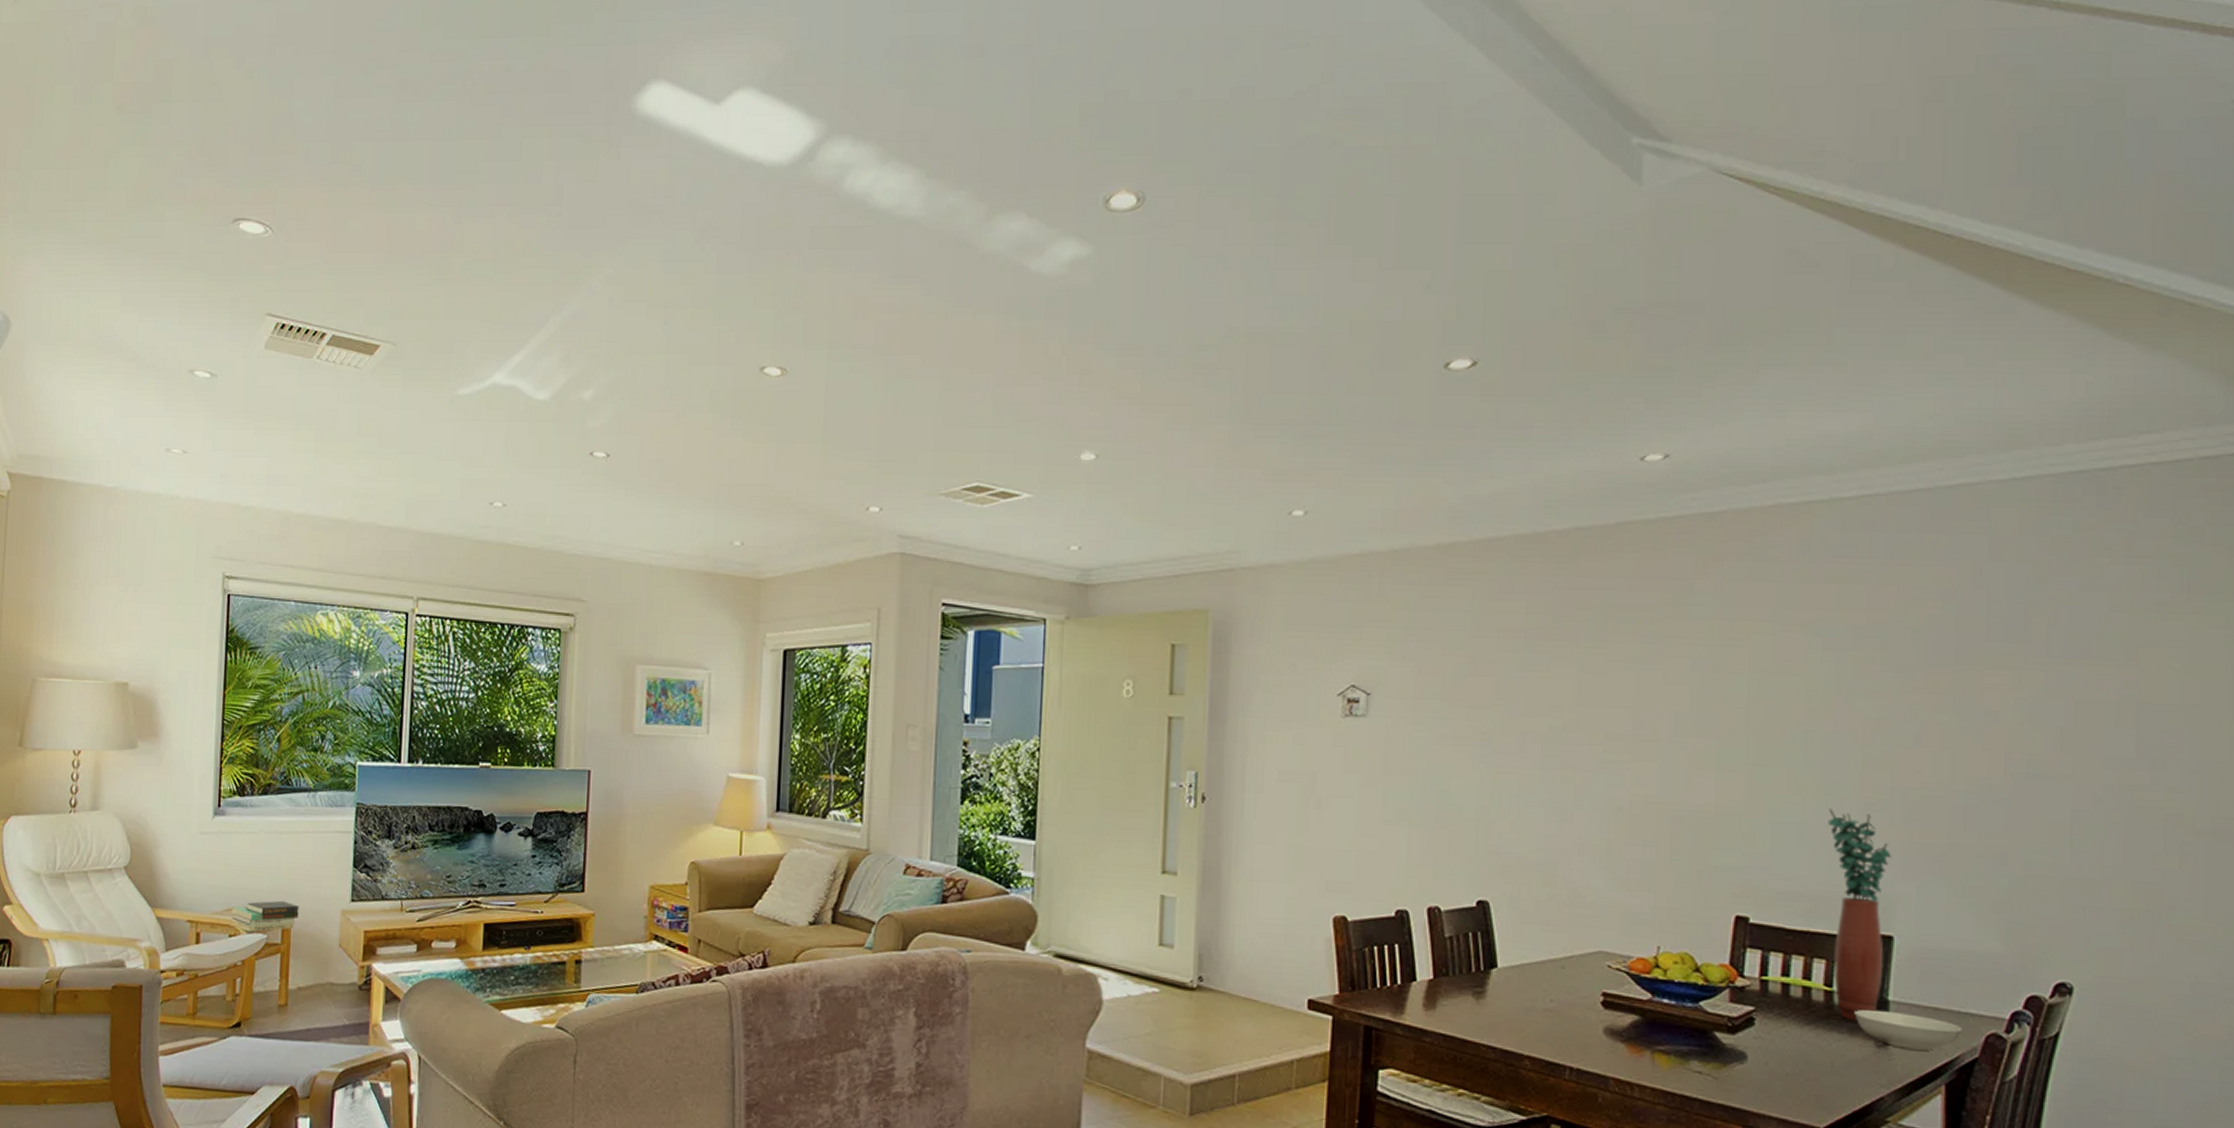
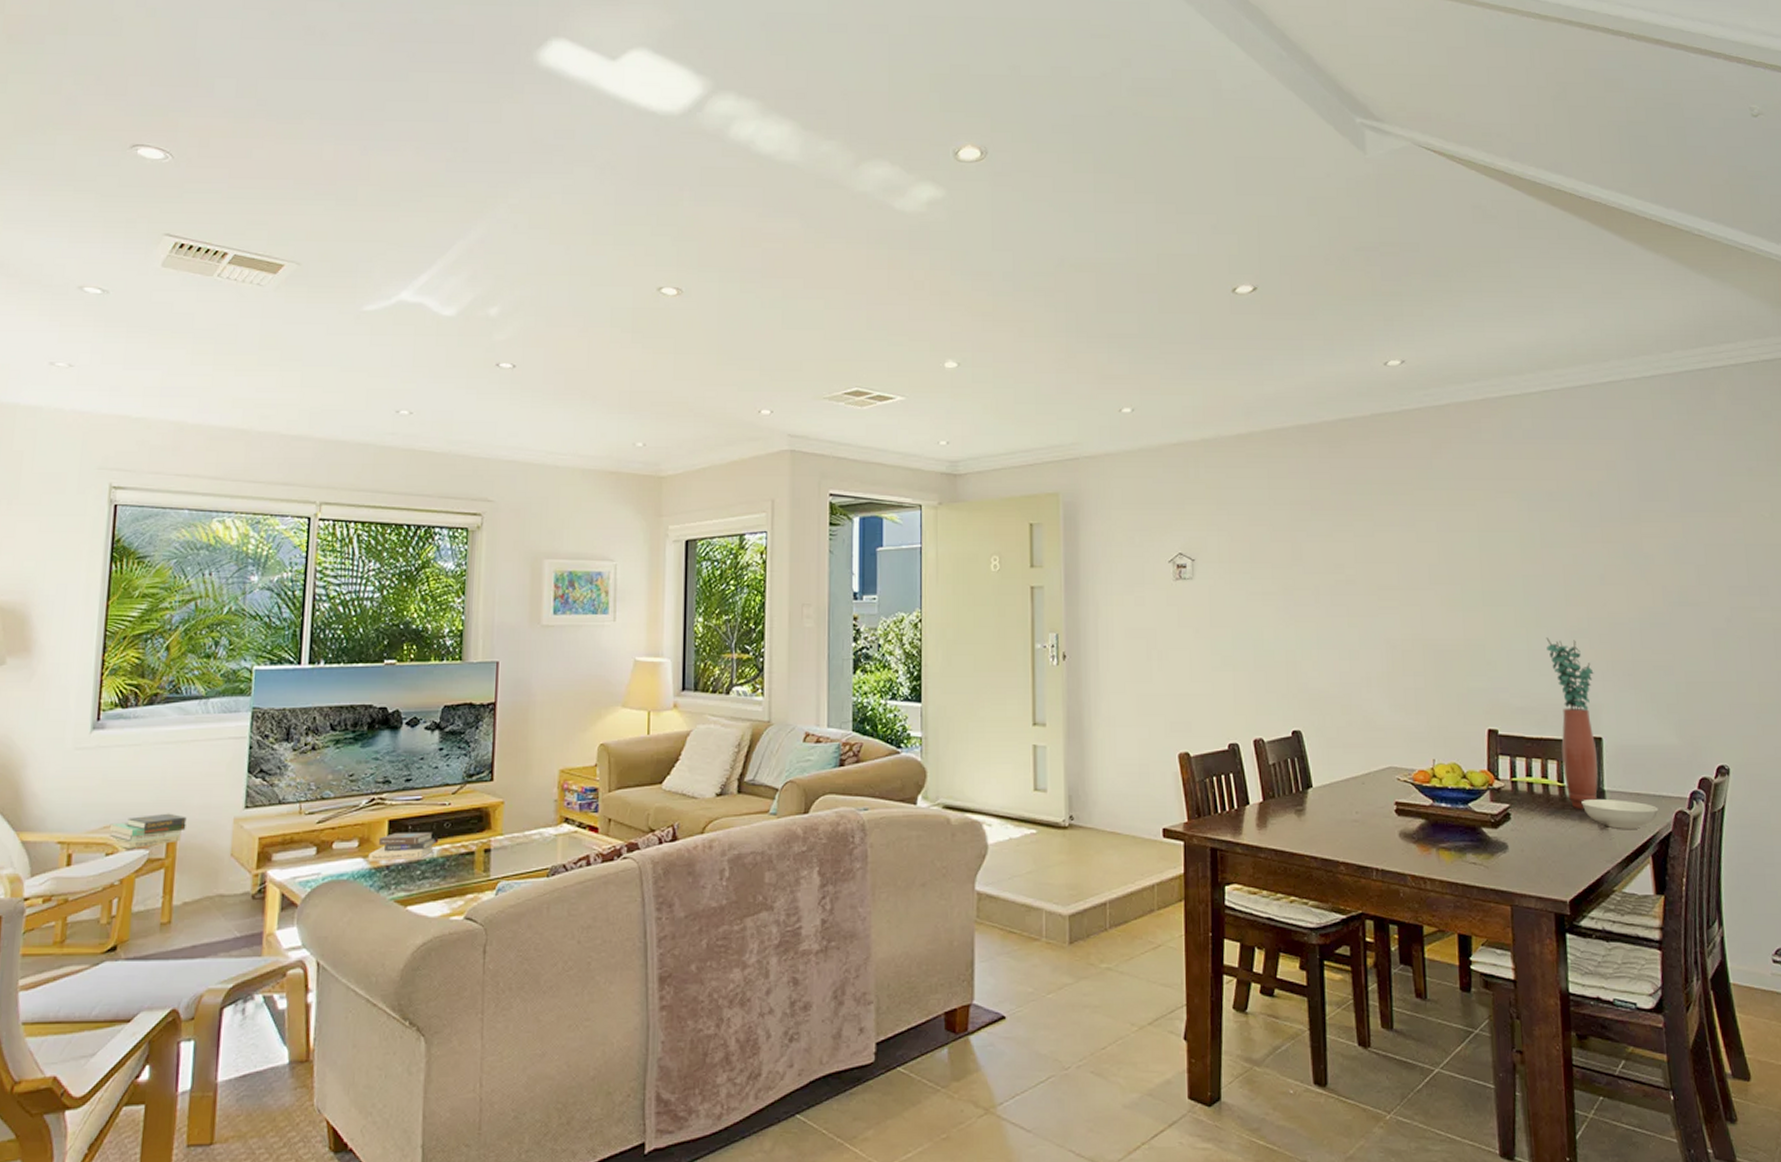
books: none [465,937,528,965] -> present [368,831,435,861]

